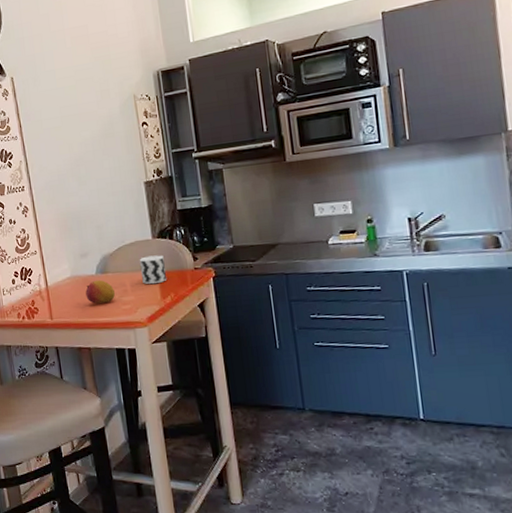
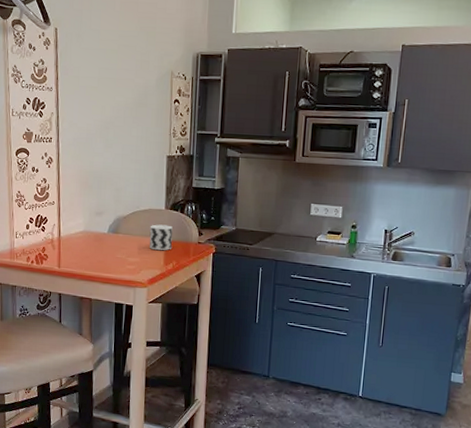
fruit: present [85,279,115,305] -> none [95,238,122,261]

